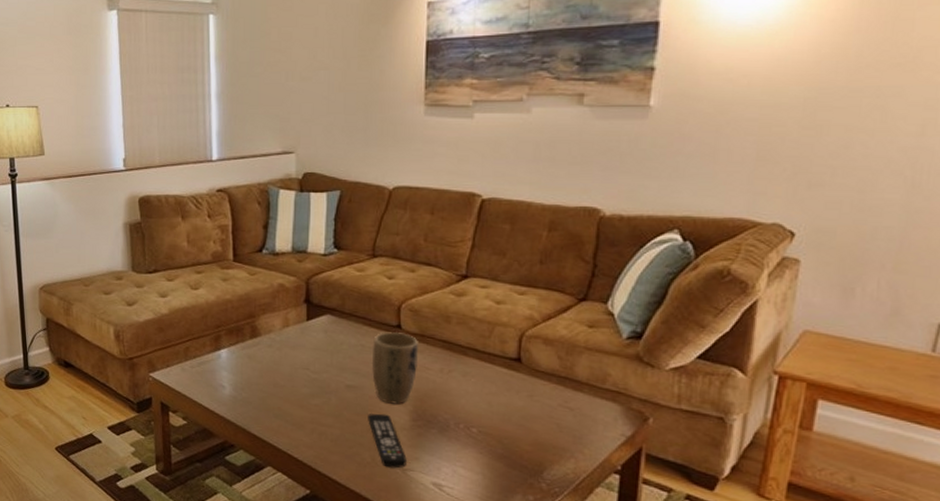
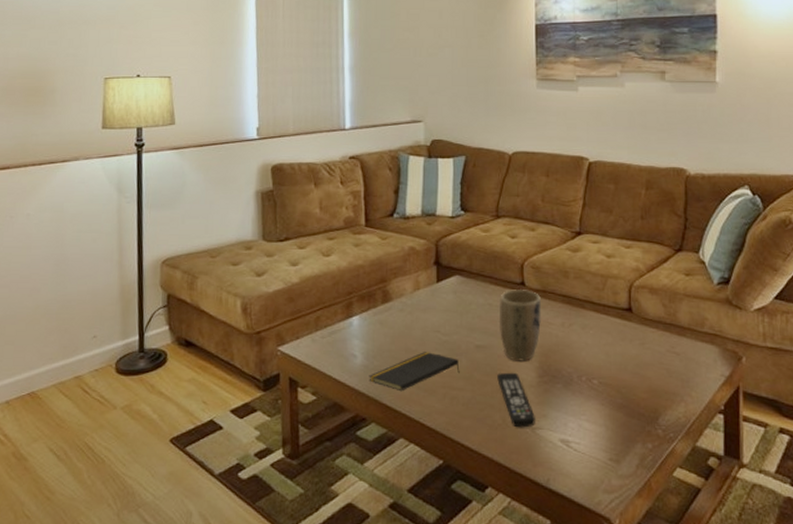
notepad: none [237,387,329,424] -> present [369,352,460,392]

